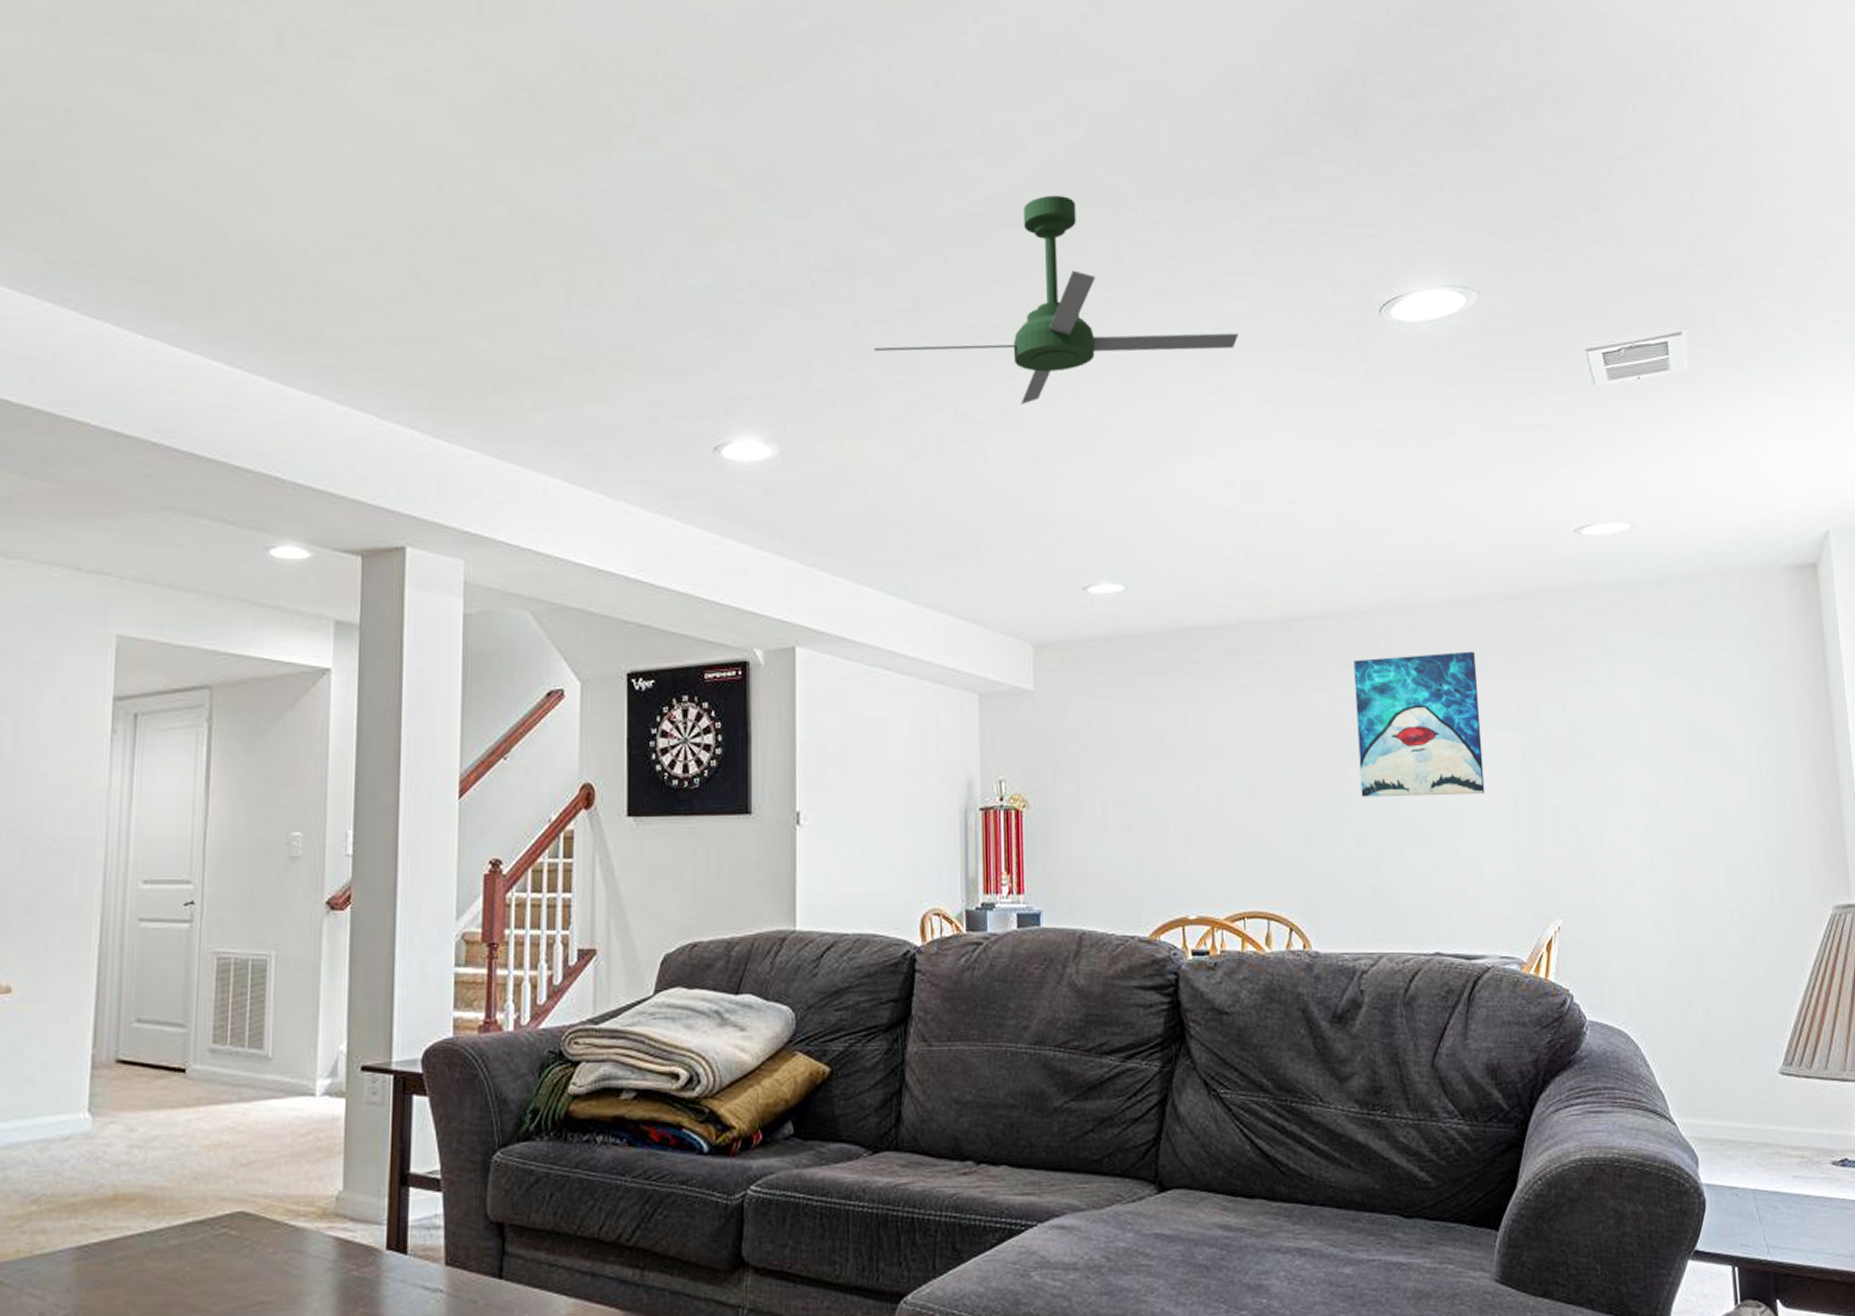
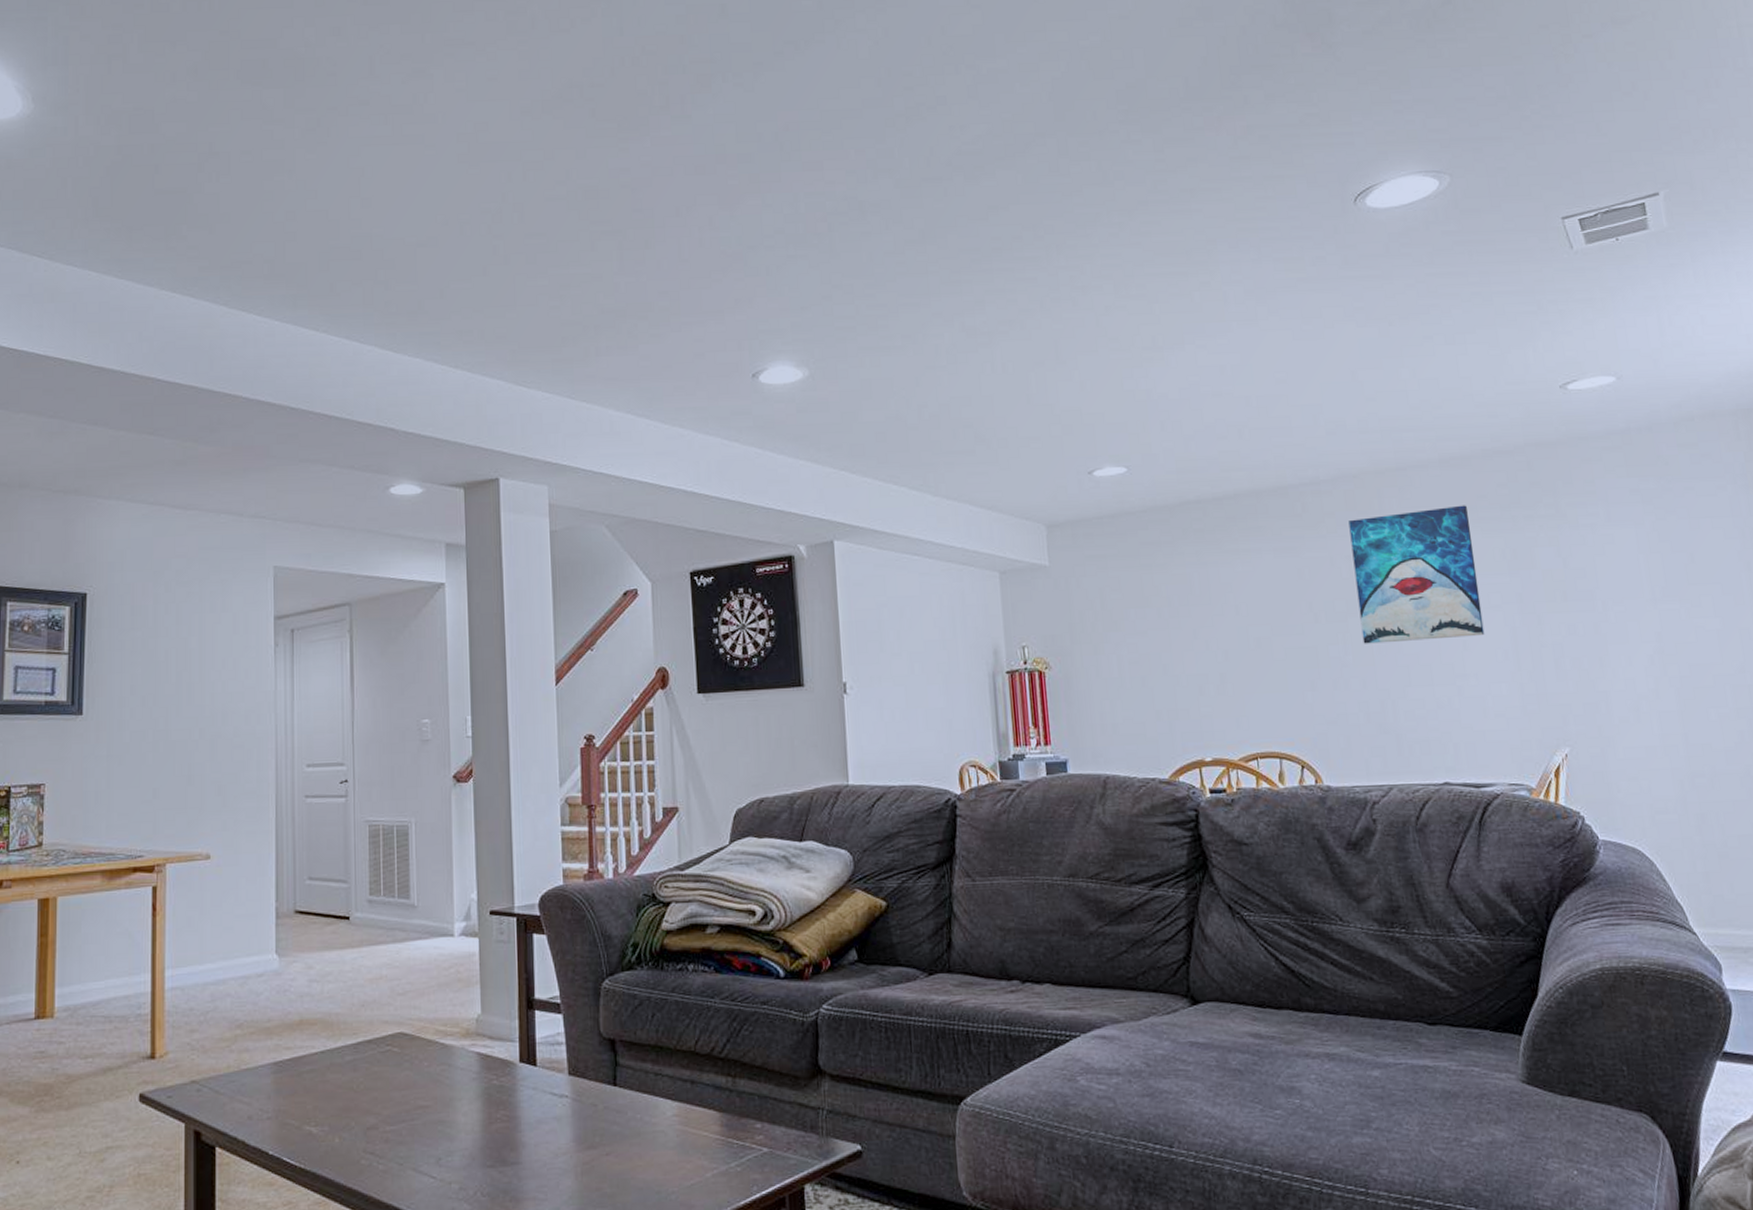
ceiling fan: present [874,195,1238,405] -> none [887,127,1221,315]

